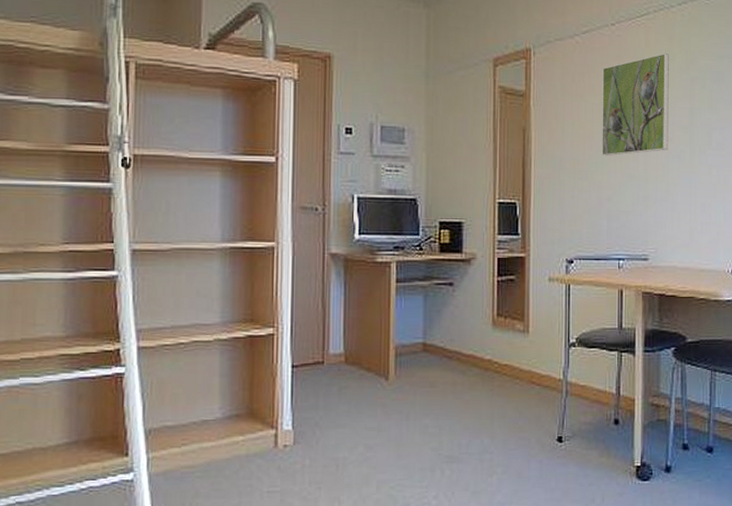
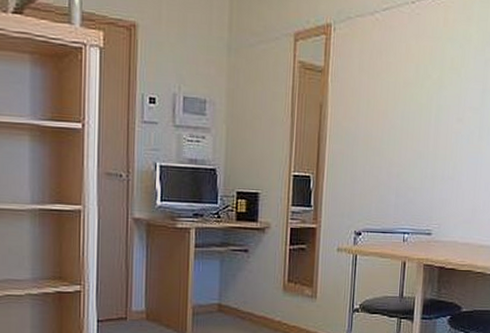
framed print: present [602,53,669,157] -> none [394,34,466,135]

